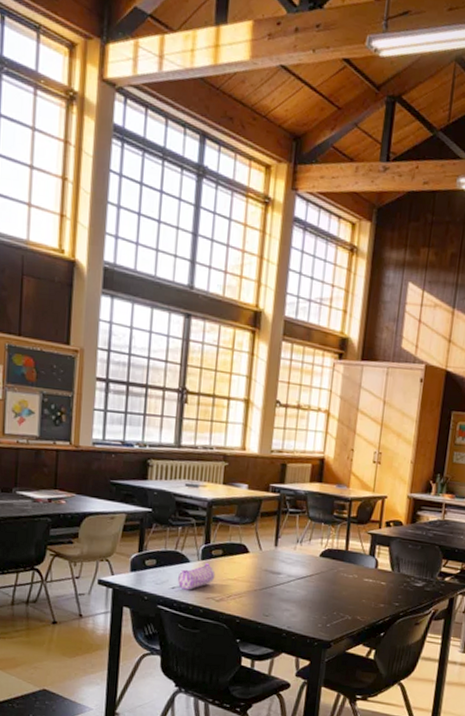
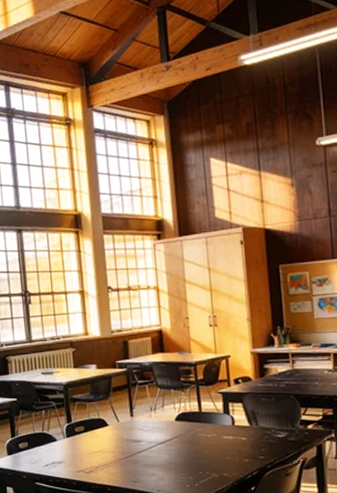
pencil case: present [177,563,216,590] -> none [48,440,82,466]

